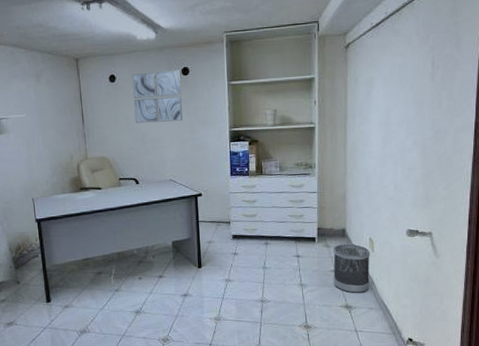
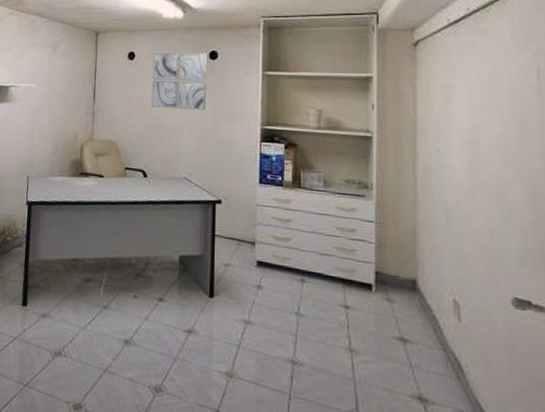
wastebasket: present [333,244,370,293] -> none [398,301,456,382]

